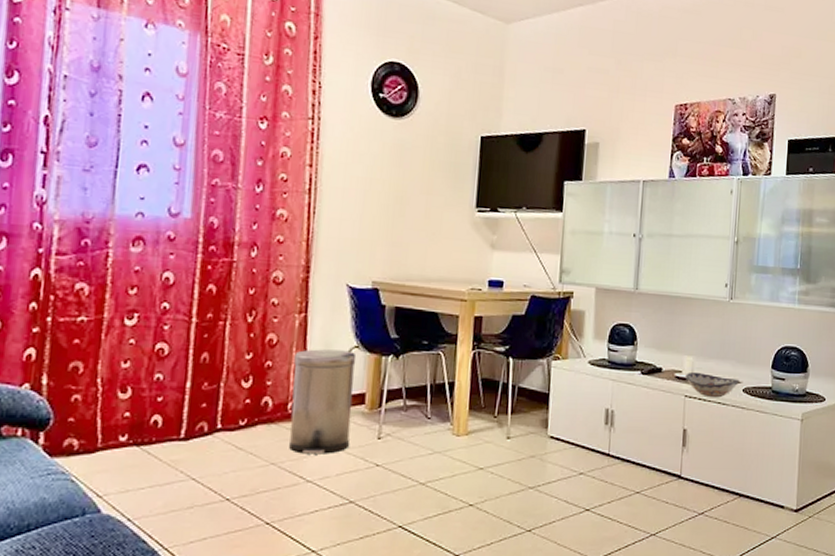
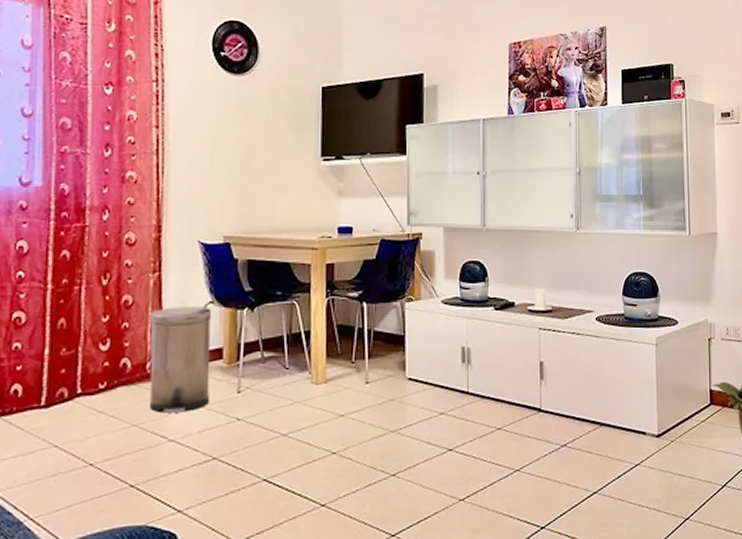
decorative bowl: present [686,371,740,398] -> none [538,303,592,329]

